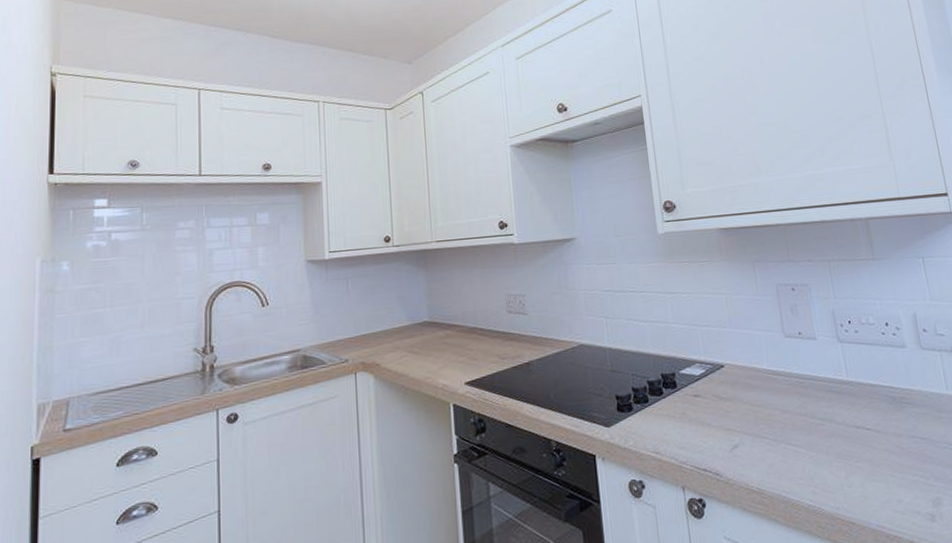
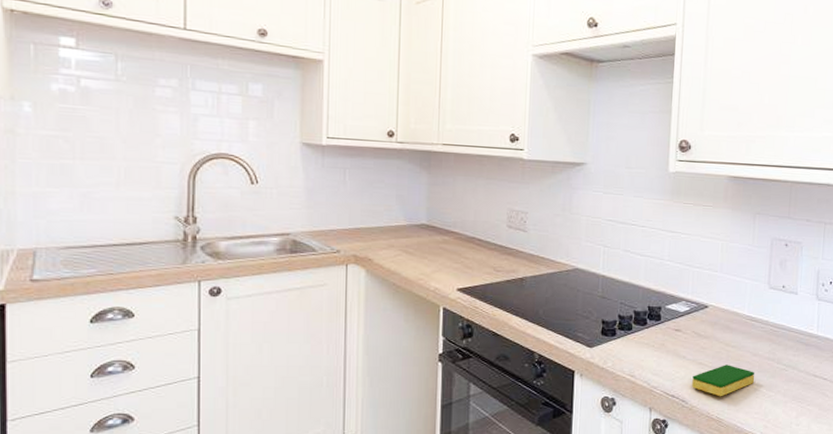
dish sponge: none [722,426,791,465] -> present [692,365,755,397]

